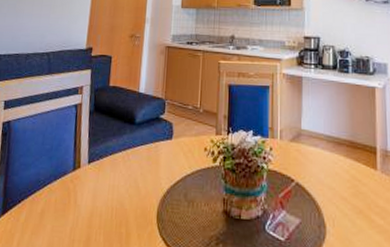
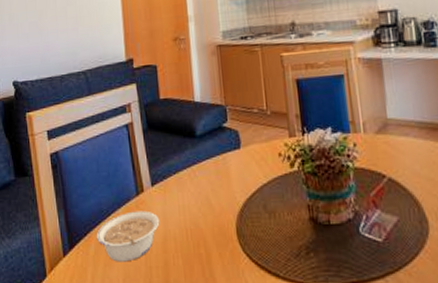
legume: none [28,185,90,233] -> present [96,210,160,262]

